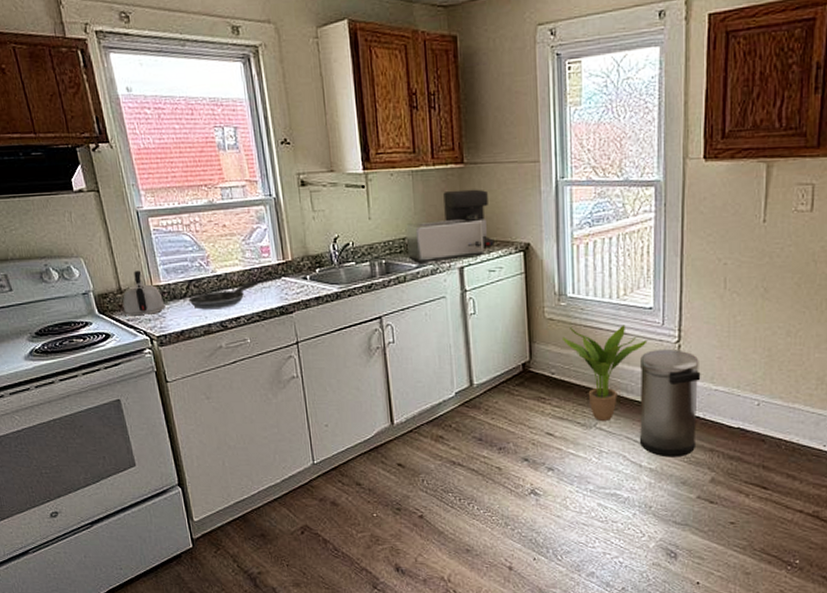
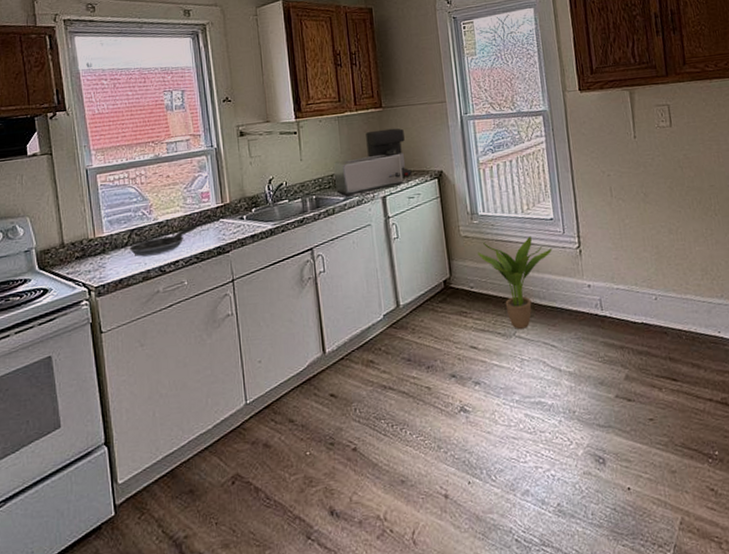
kettle: present [122,270,166,315] -> none [63,224,106,269]
pedal bin: present [640,348,701,458] -> none [548,254,607,359]

